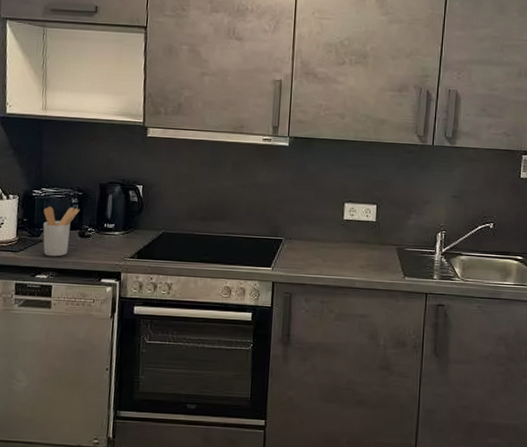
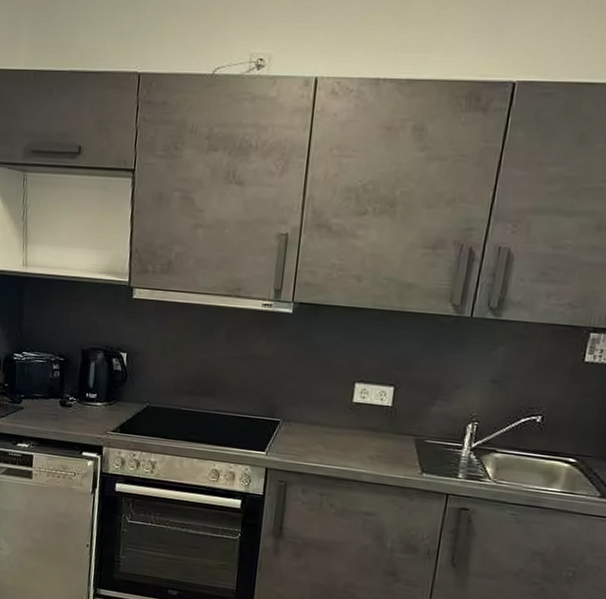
utensil holder: present [43,206,80,257] -> none [24,371,62,426]

